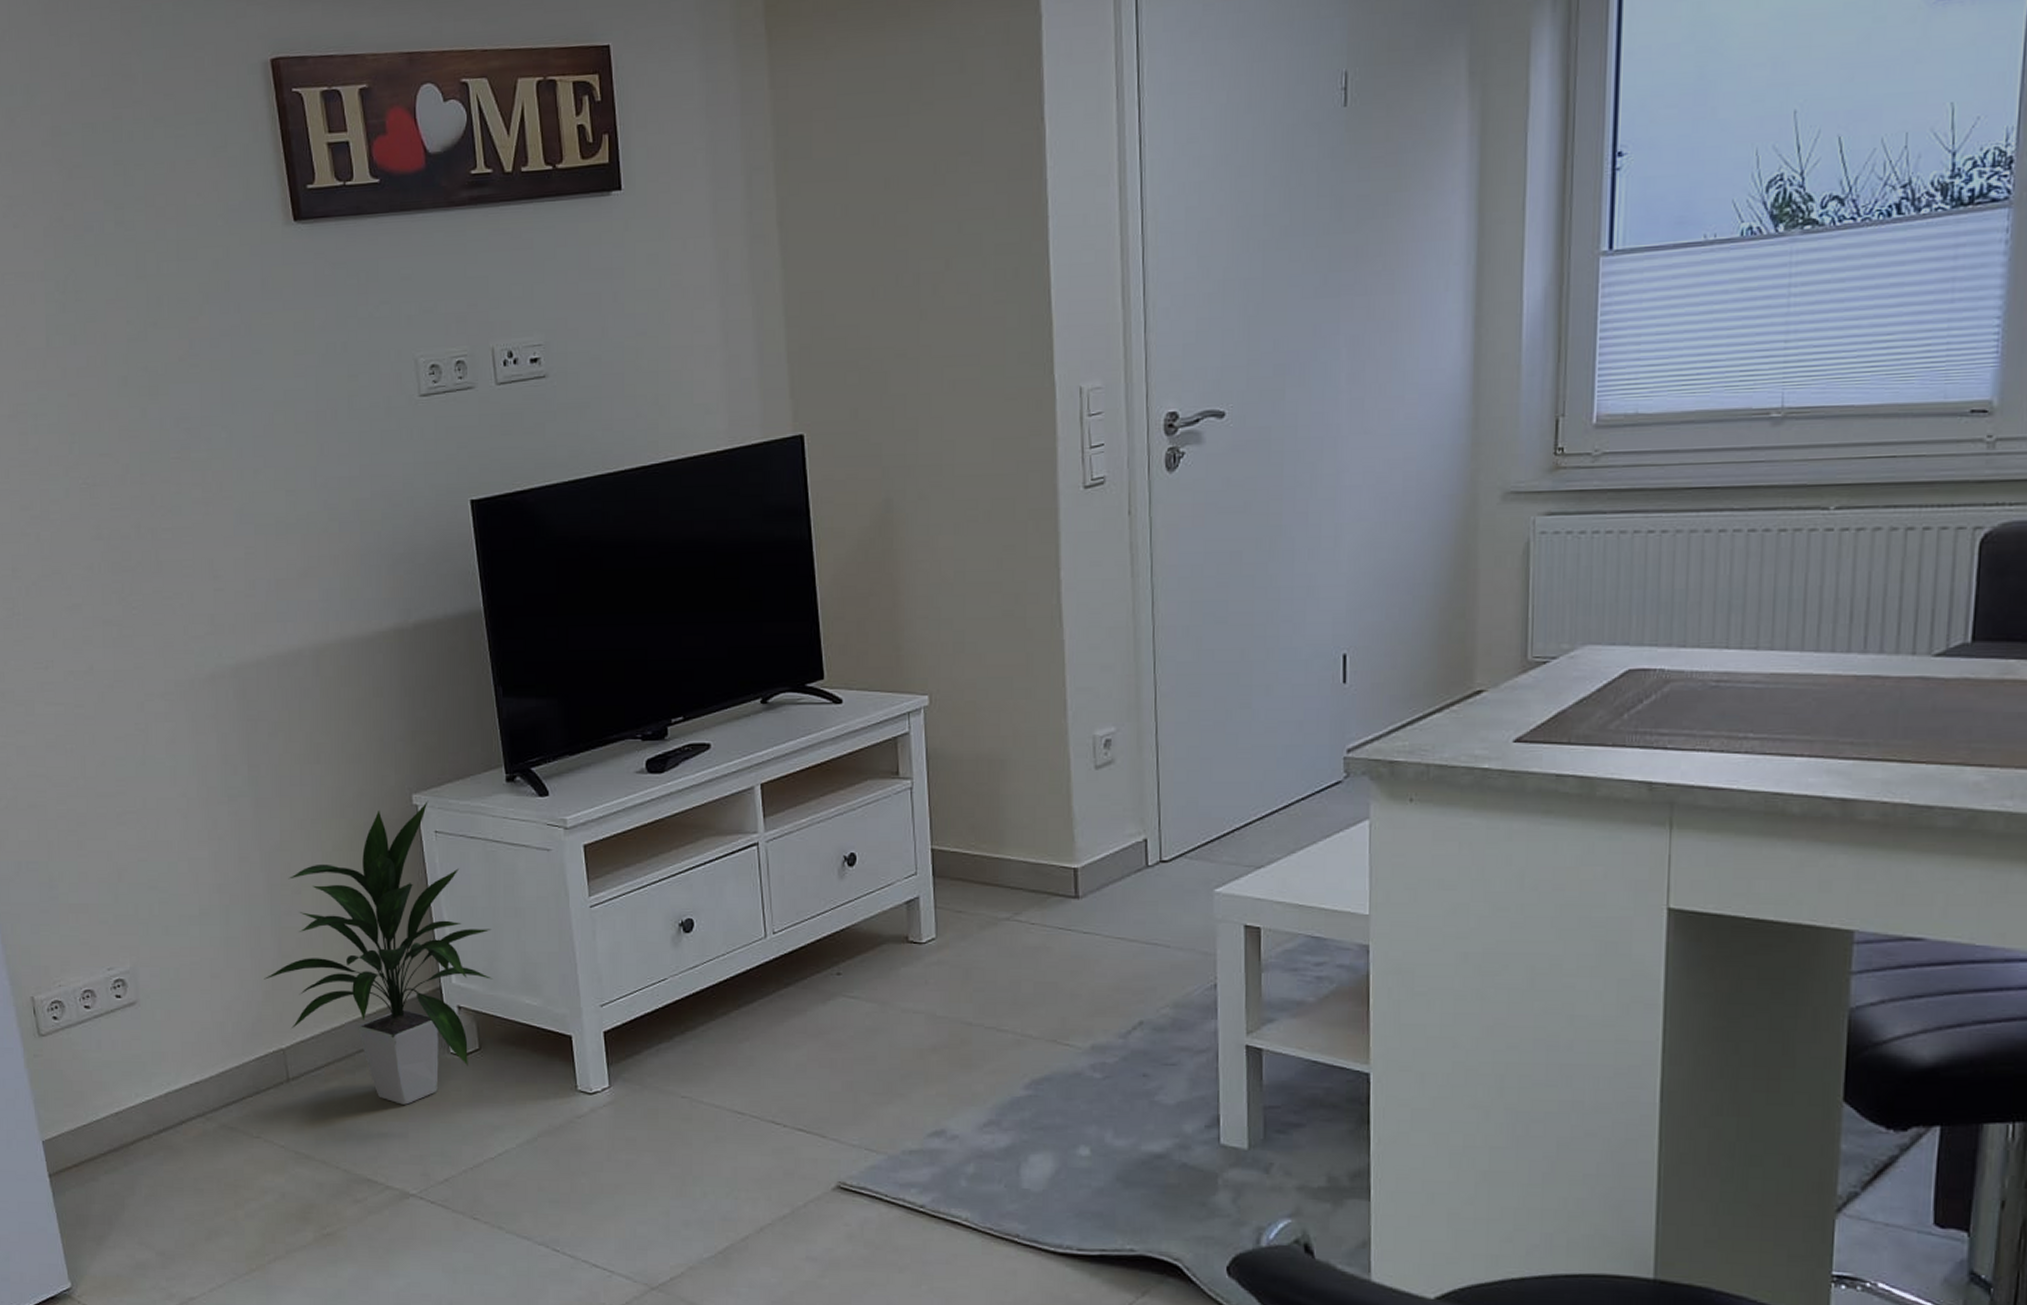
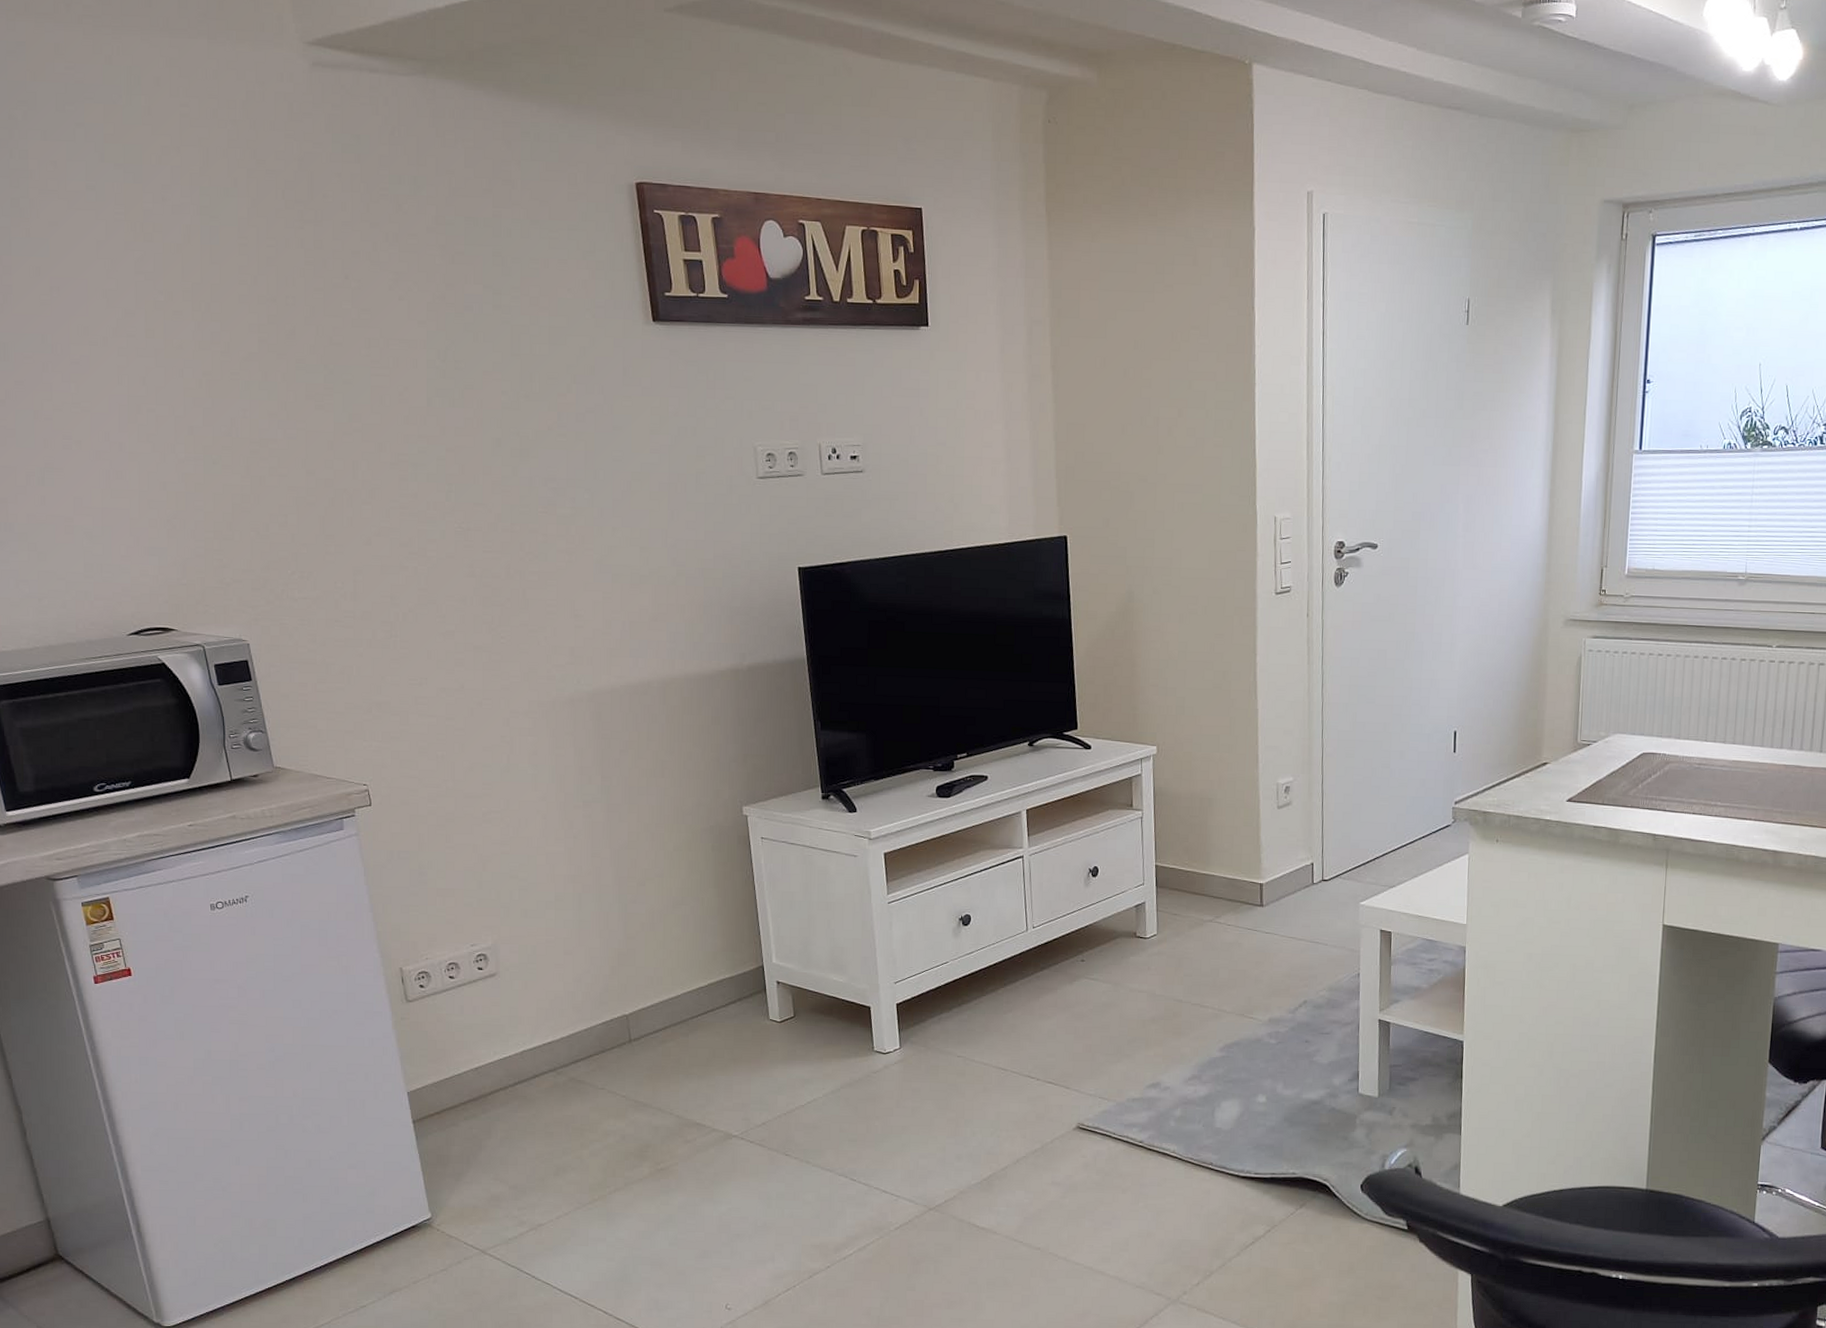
indoor plant: present [264,801,493,1105] -> none [611,812,807,1062]

